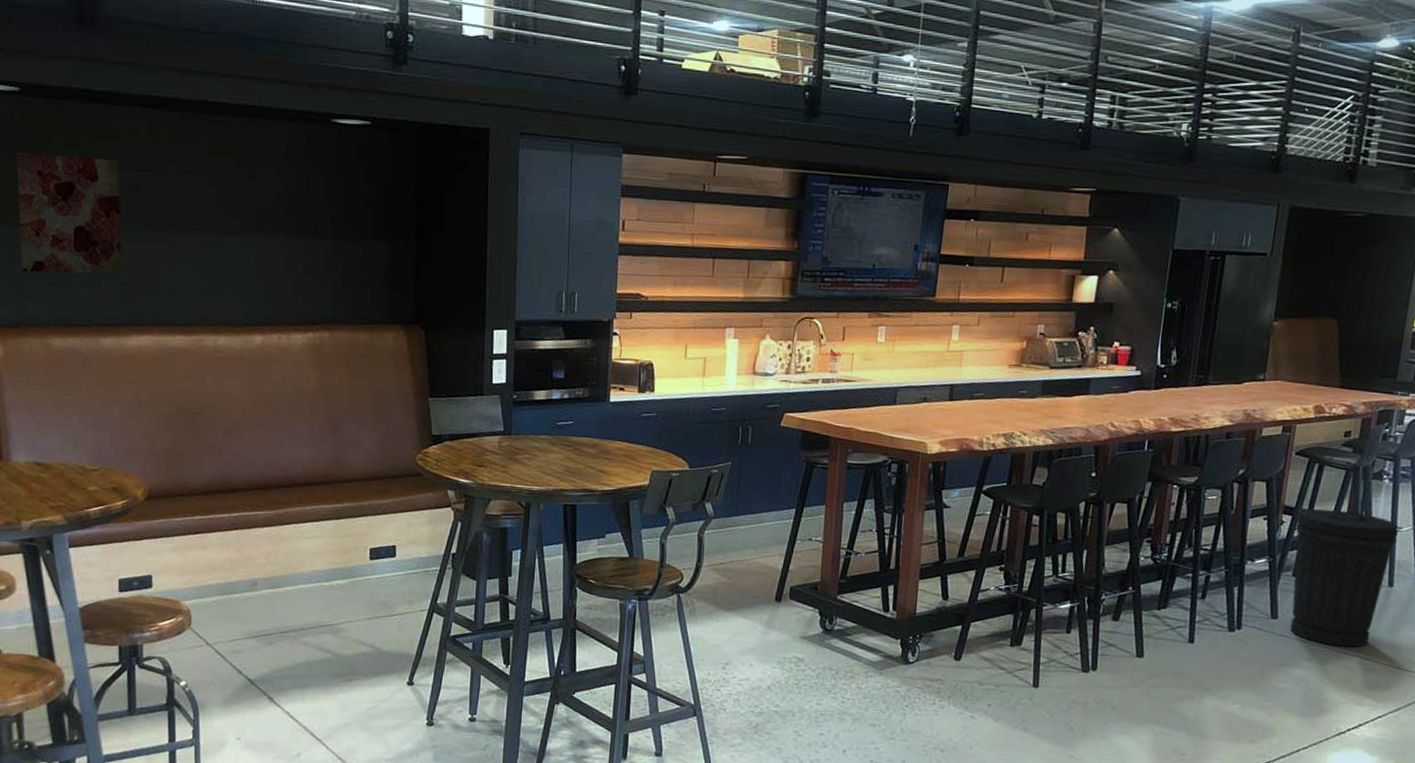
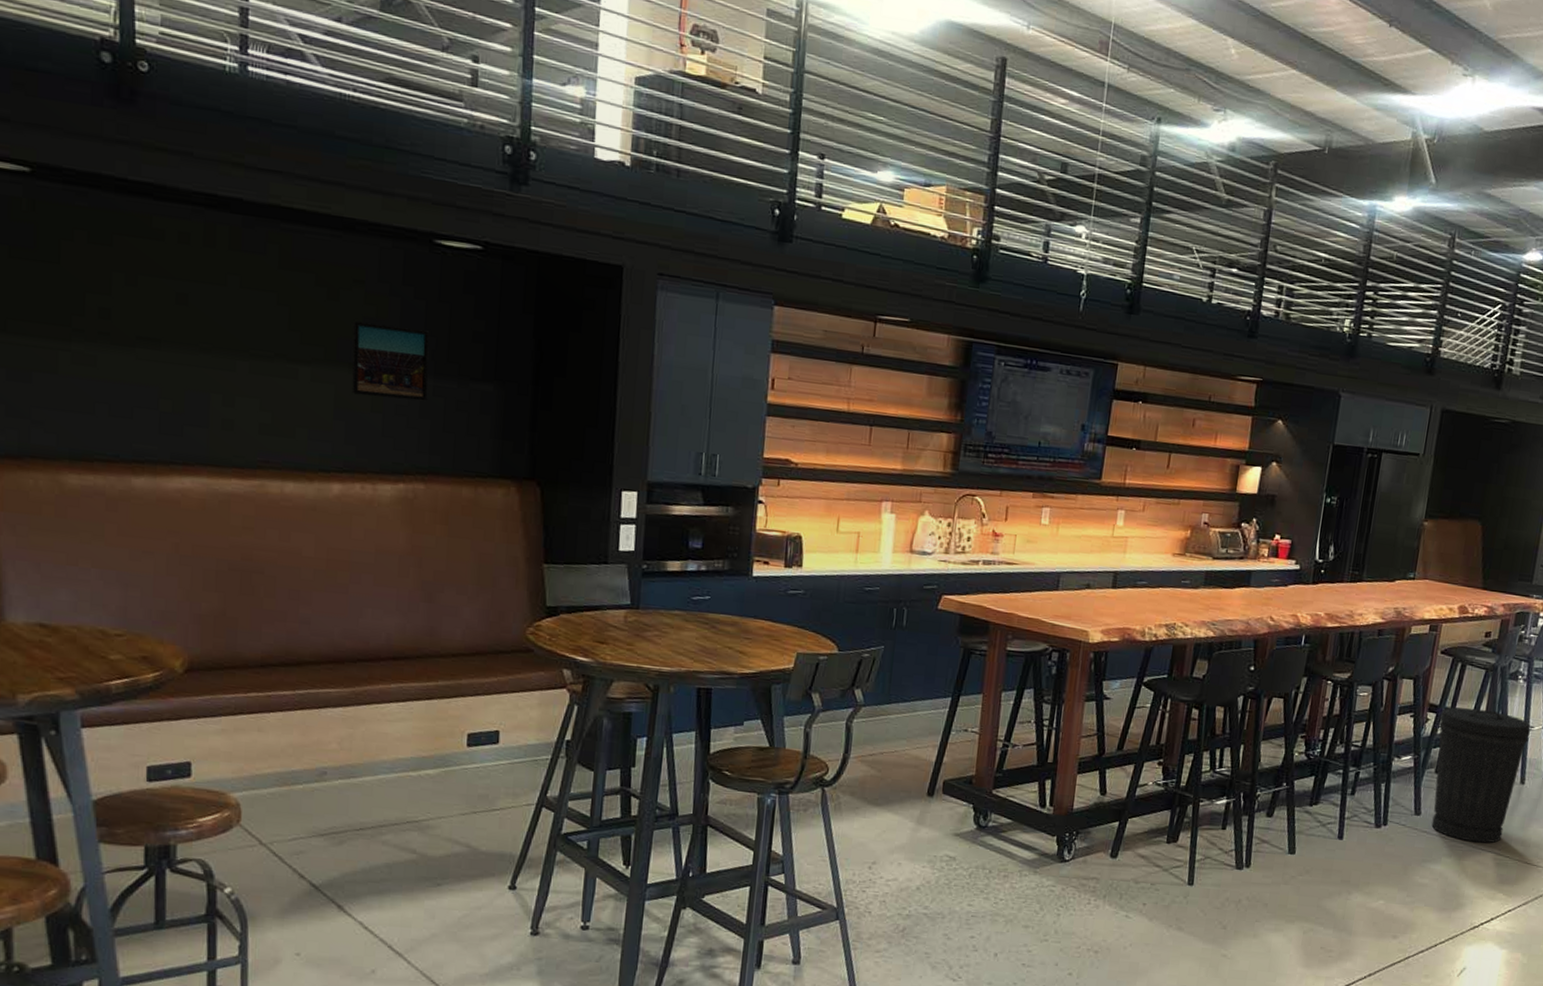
wall art: present [16,152,122,275] -> none [23,246,163,403]
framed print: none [268,195,330,260] -> present [351,321,430,402]

